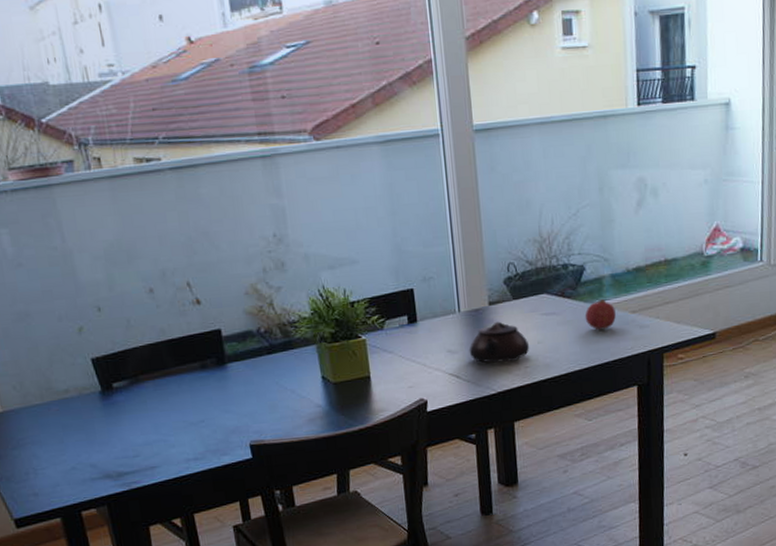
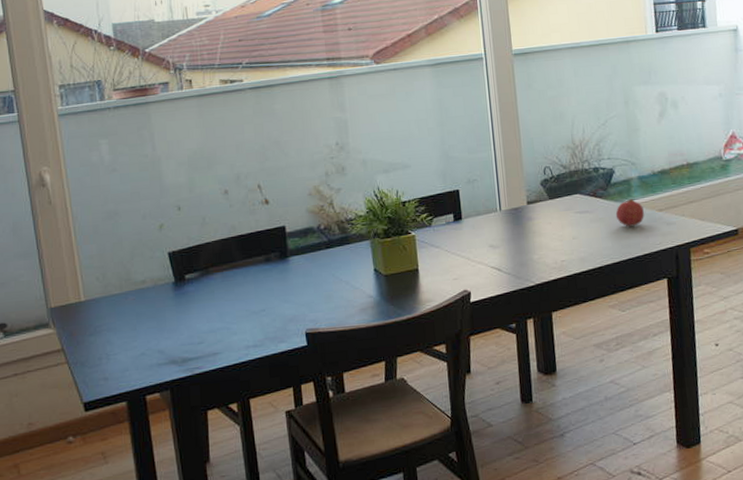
teapot: present [469,321,530,363] -> none [509,219,566,257]

